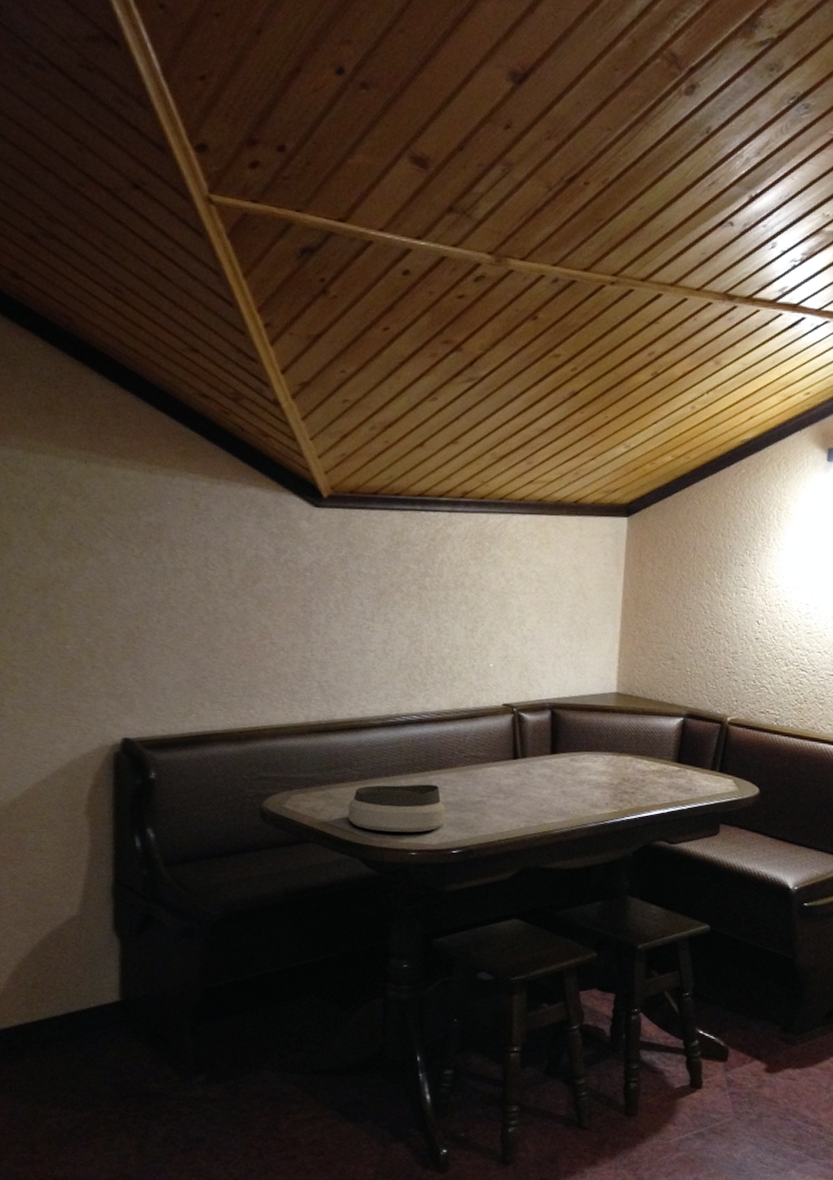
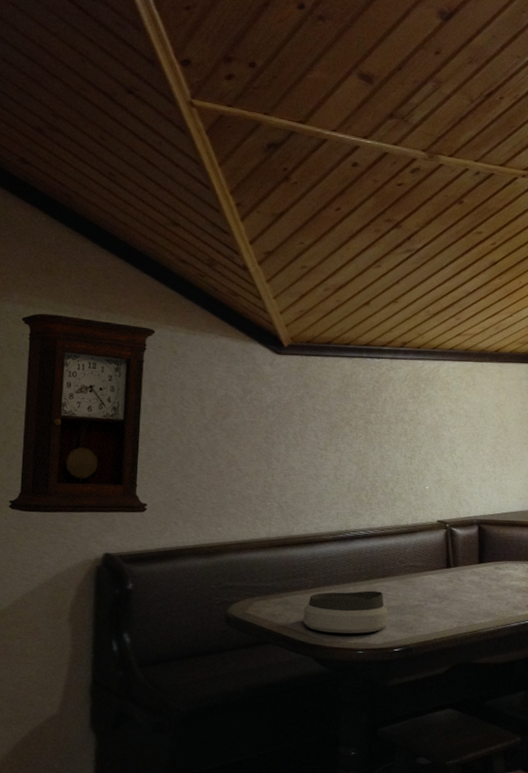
pendulum clock: none [15,460,174,693] -> present [8,313,156,514]

